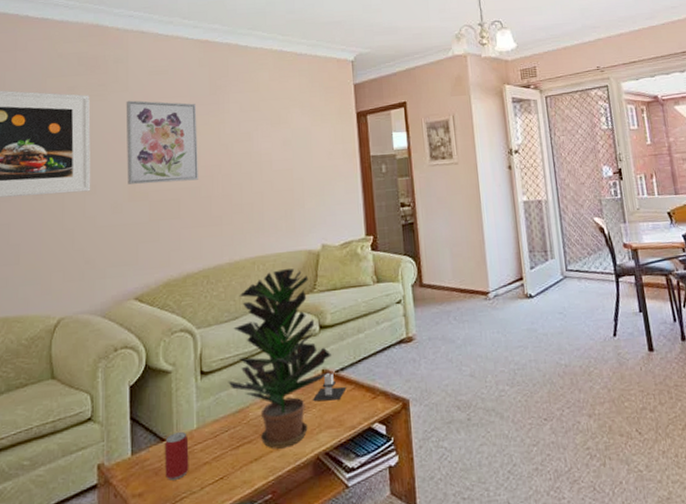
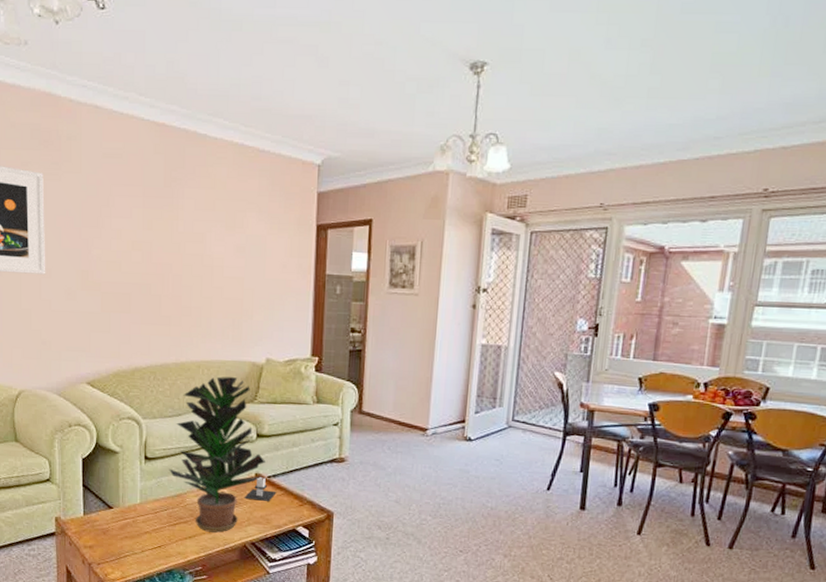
wall art: present [126,100,198,184] -> none [79,183,150,277]
beer can: present [165,432,189,480] -> none [112,504,133,541]

